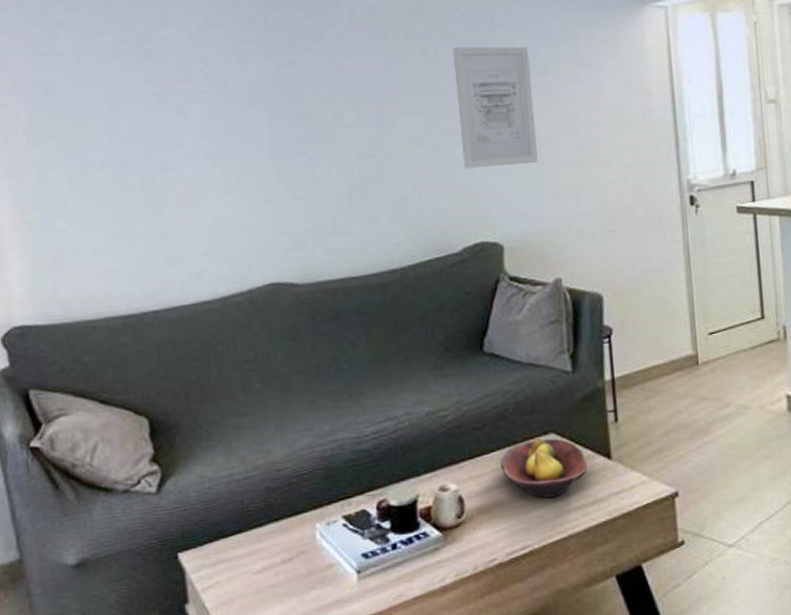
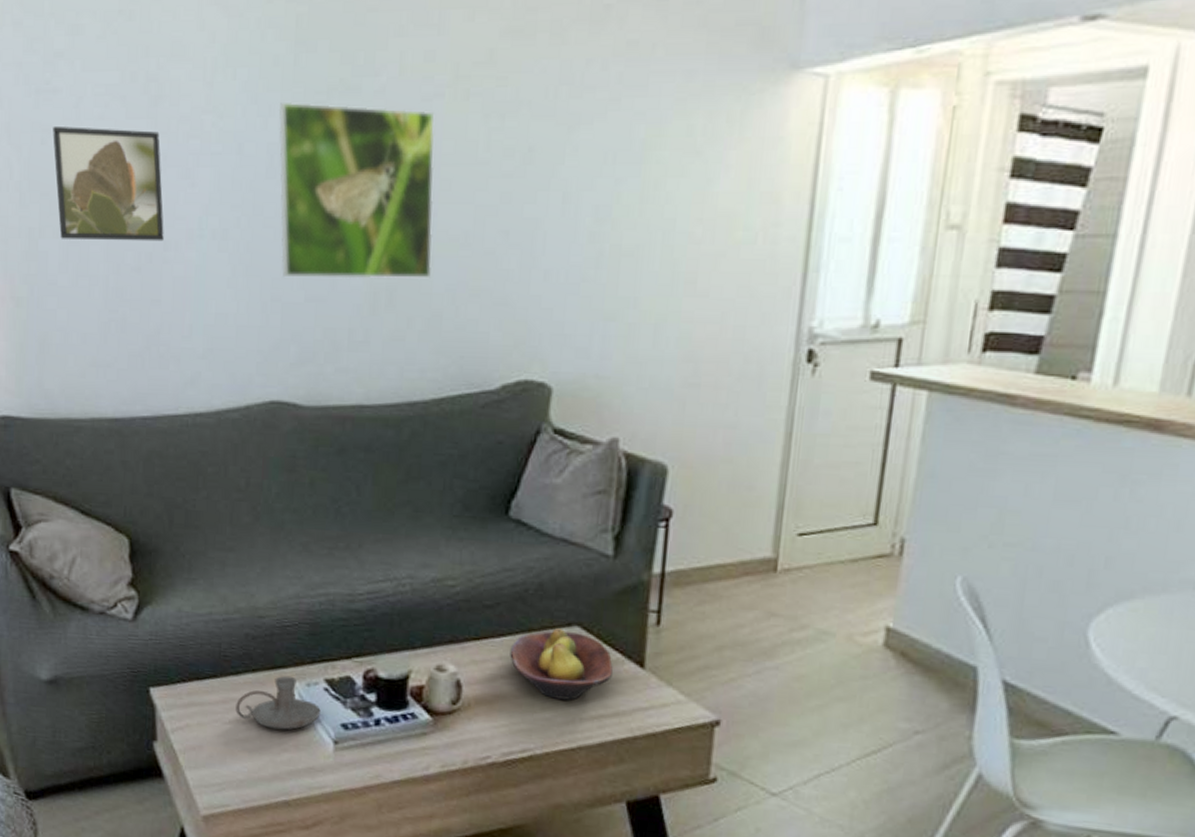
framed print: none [56,79,163,170] -> present [53,125,164,242]
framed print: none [255,48,395,183] -> present [278,101,435,279]
candle holder: none [262,518,342,571] -> present [236,675,321,730]
wall art: present [453,46,538,169] -> none [517,115,624,284]

